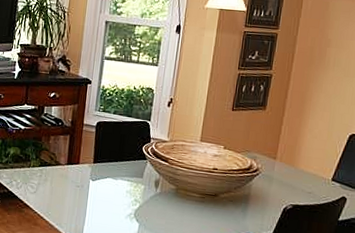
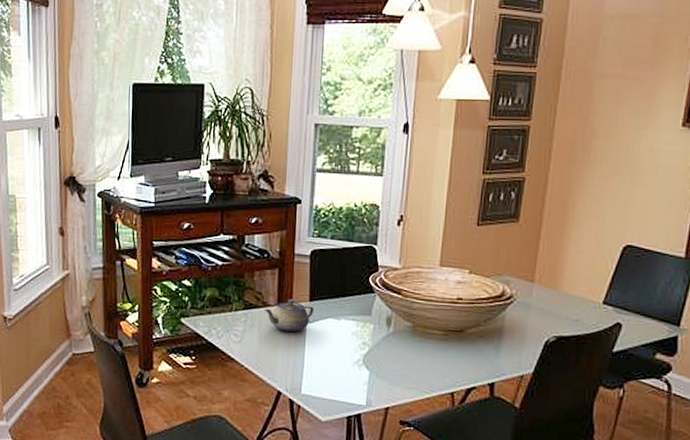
teapot: none [55,160,97,188] -> present [263,299,314,333]

